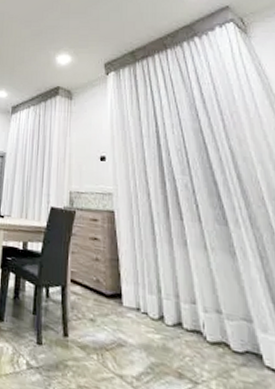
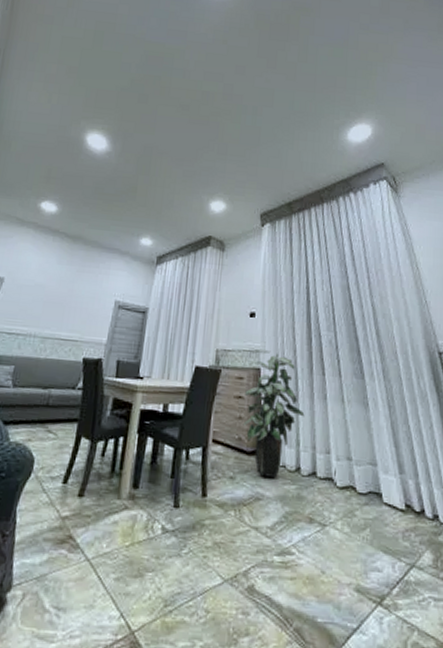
indoor plant: none [99,191,164,326] -> present [243,348,305,479]

